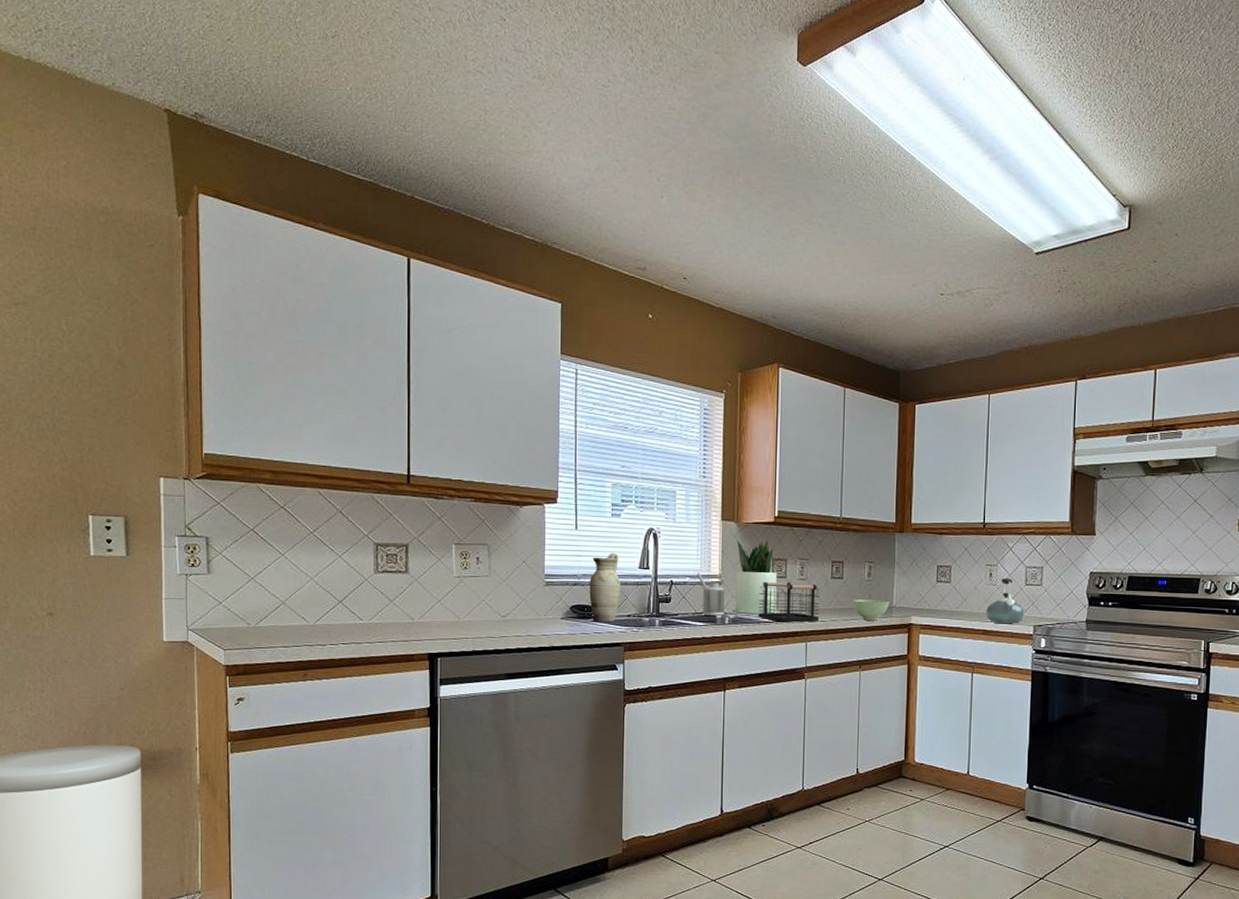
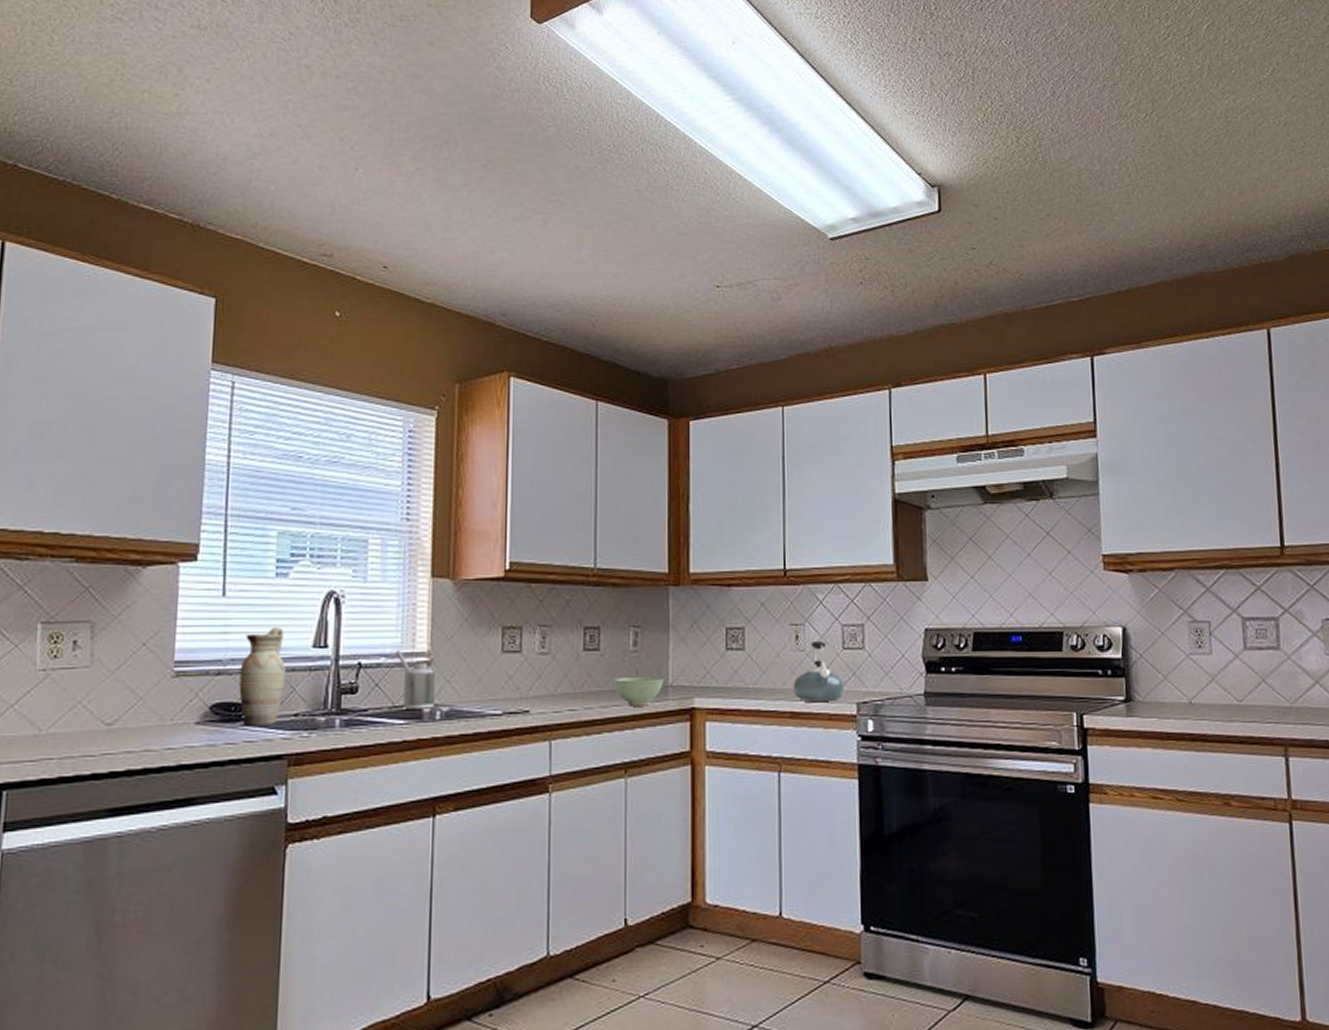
planter: present [730,539,780,615] -> none [443,602,512,707]
dish rack: present [758,581,819,622] -> none [483,657,568,714]

